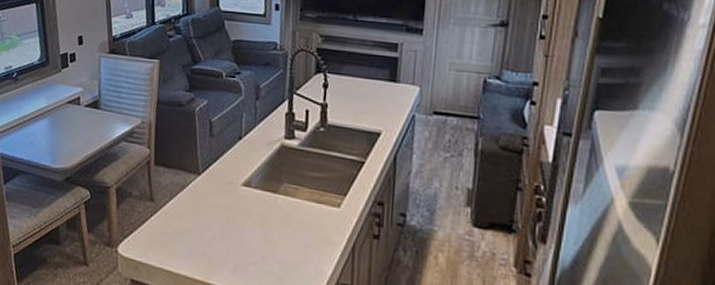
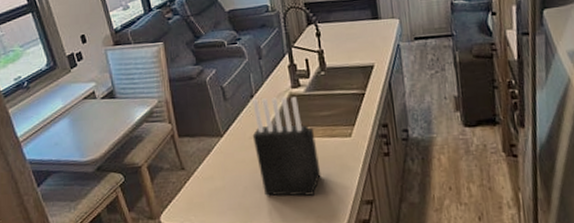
knife block: none [231,140,300,263] -> present [252,96,321,196]

